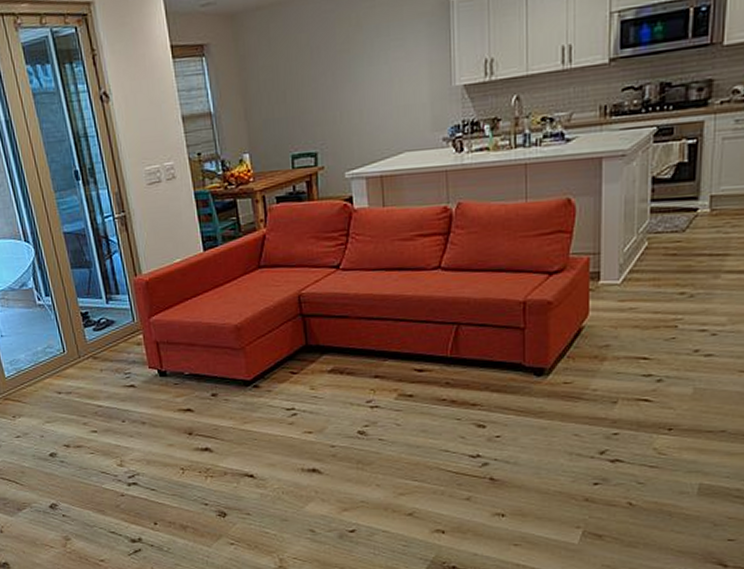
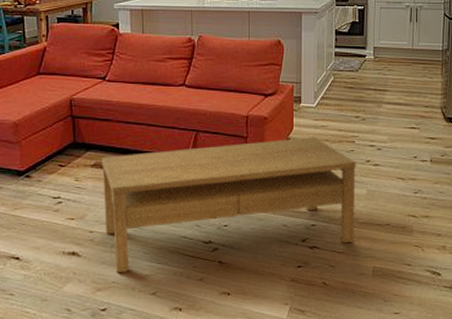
coffee table: none [339,323,678,492] -> present [101,137,356,274]

